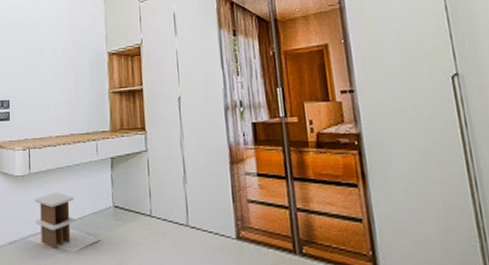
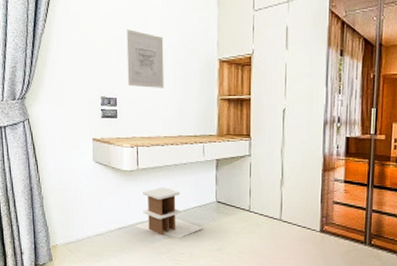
wall art: none [19,33,55,88] -> present [126,29,164,88]

